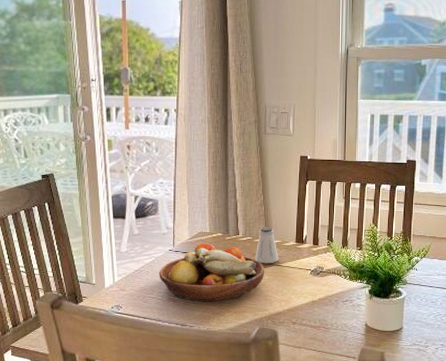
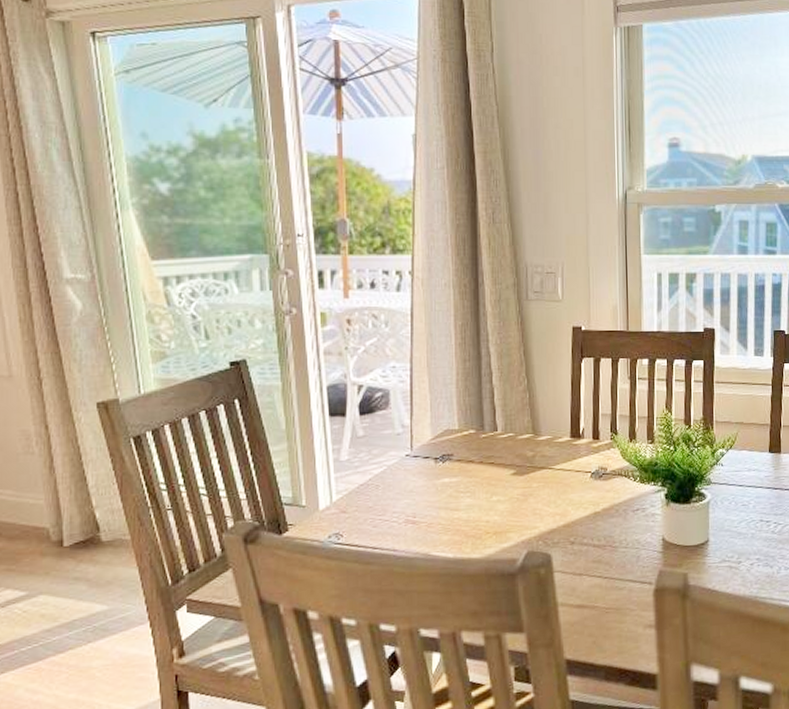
fruit bowl: present [159,243,265,302] -> none [392,443,533,522]
saltshaker: present [255,227,279,264] -> none [519,419,550,468]

